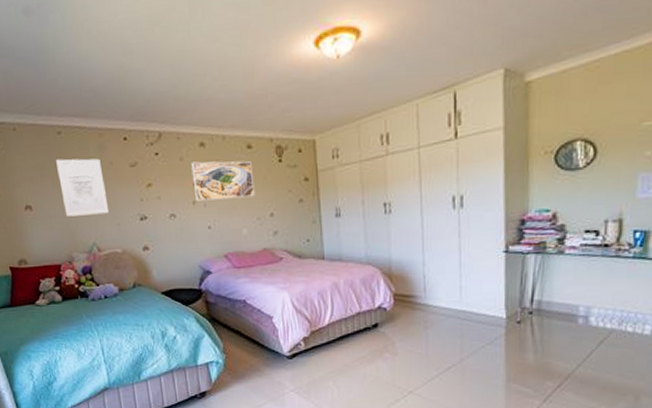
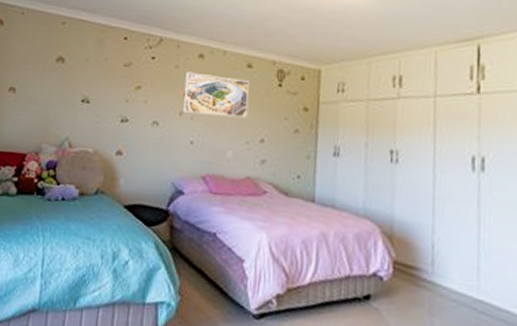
wall art: present [56,158,110,217] -> none [46,47,96,109]

